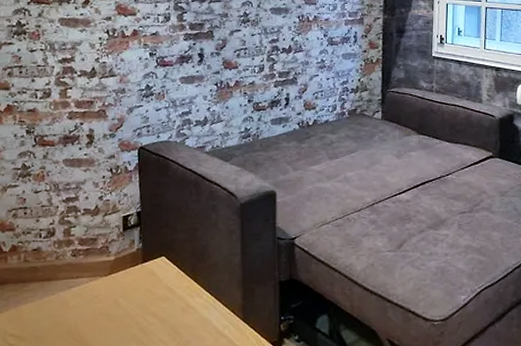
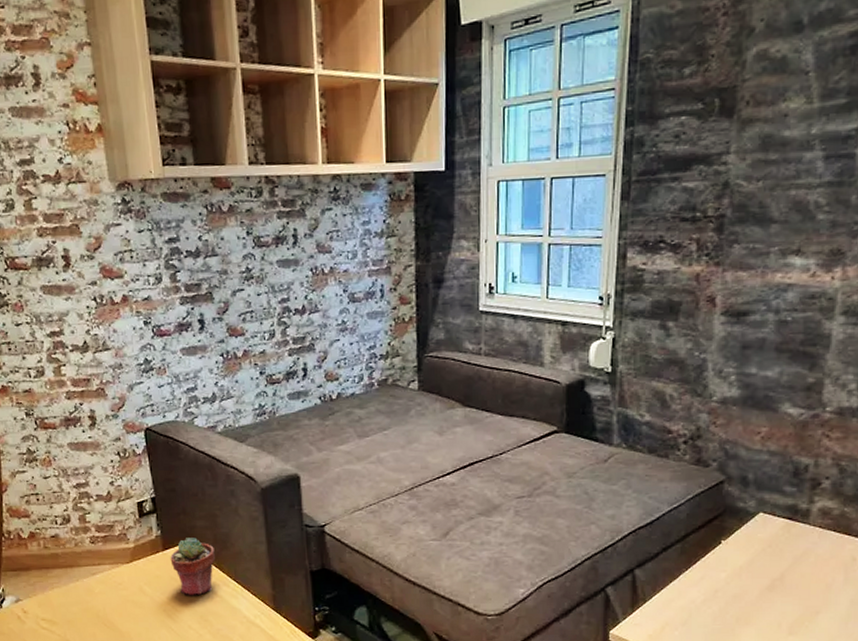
potted succulent: none [148,250,192,308] -> present [170,537,215,596]

